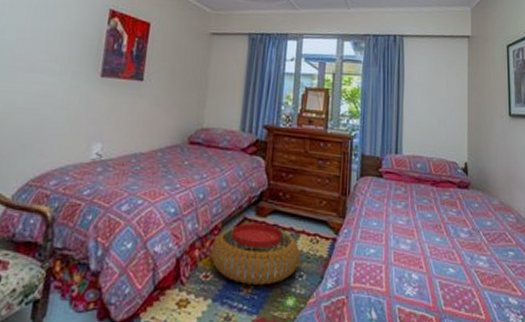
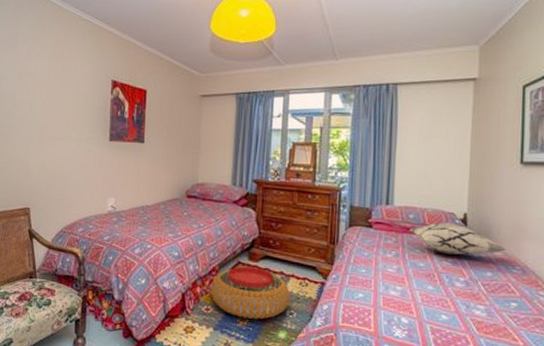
decorative pillow: none [417,171,502,205] -> present [409,222,506,255]

